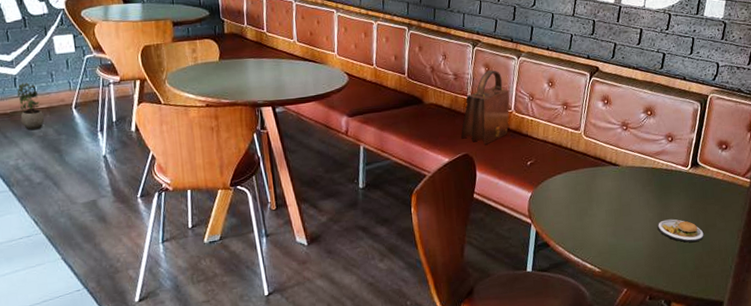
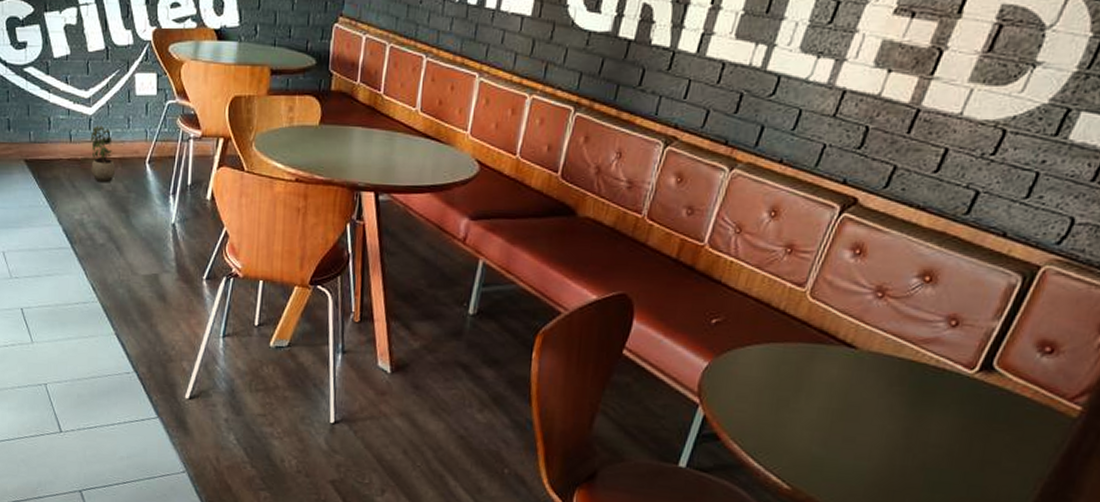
handbag: present [461,70,510,145] -> none [621,182,707,286]
hamburger: present [657,219,704,243] -> none [897,438,976,481]

